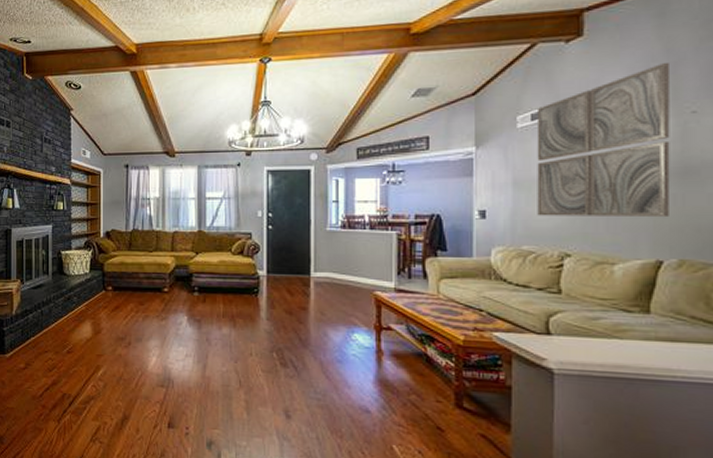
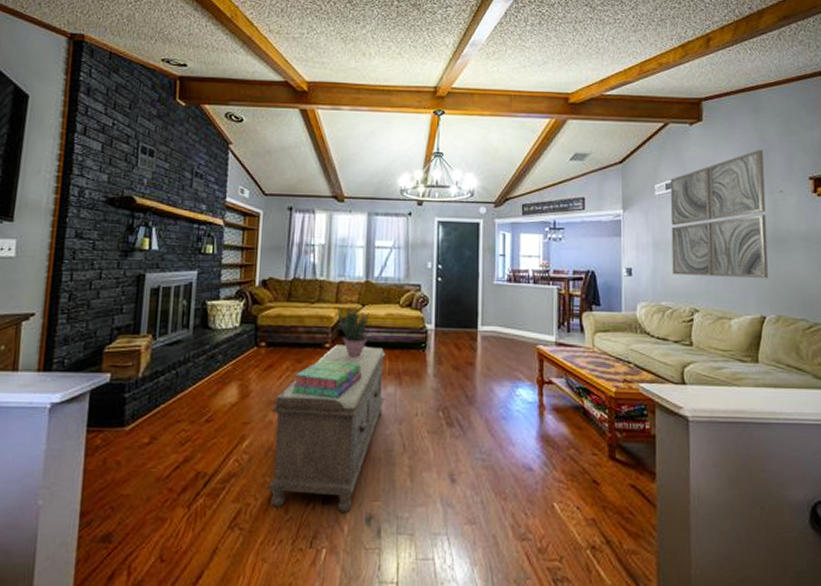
bench: none [120,289,220,437] -> present [267,345,386,512]
stack of books: none [137,302,199,338] -> present [292,359,363,399]
potted plant: none [173,255,206,301] -> present [337,307,372,357]

